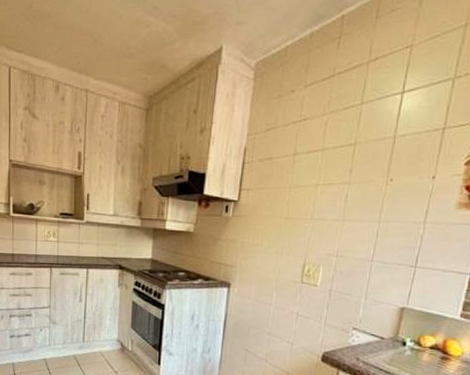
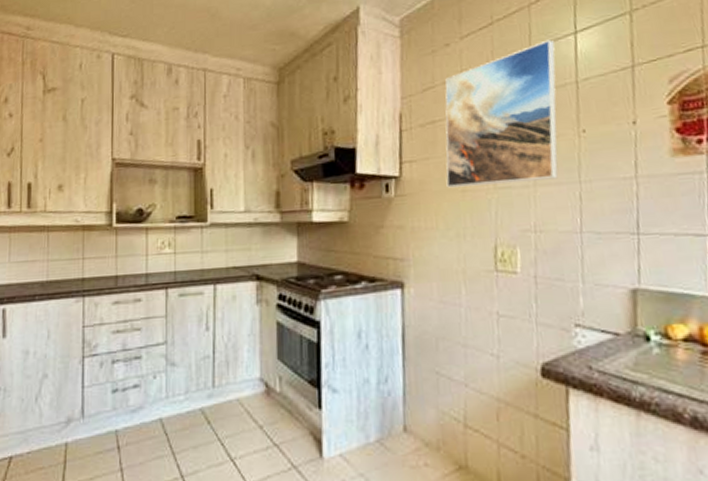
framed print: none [274,96,383,217] -> present [445,39,558,188]

